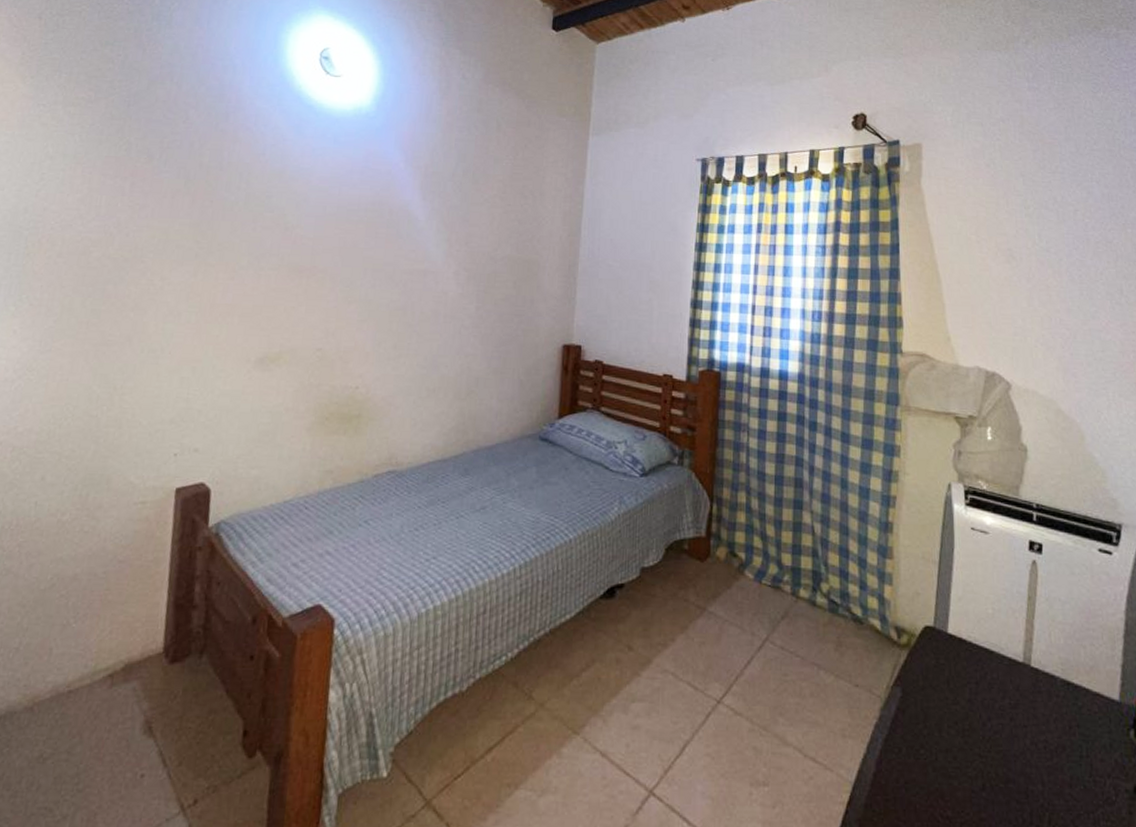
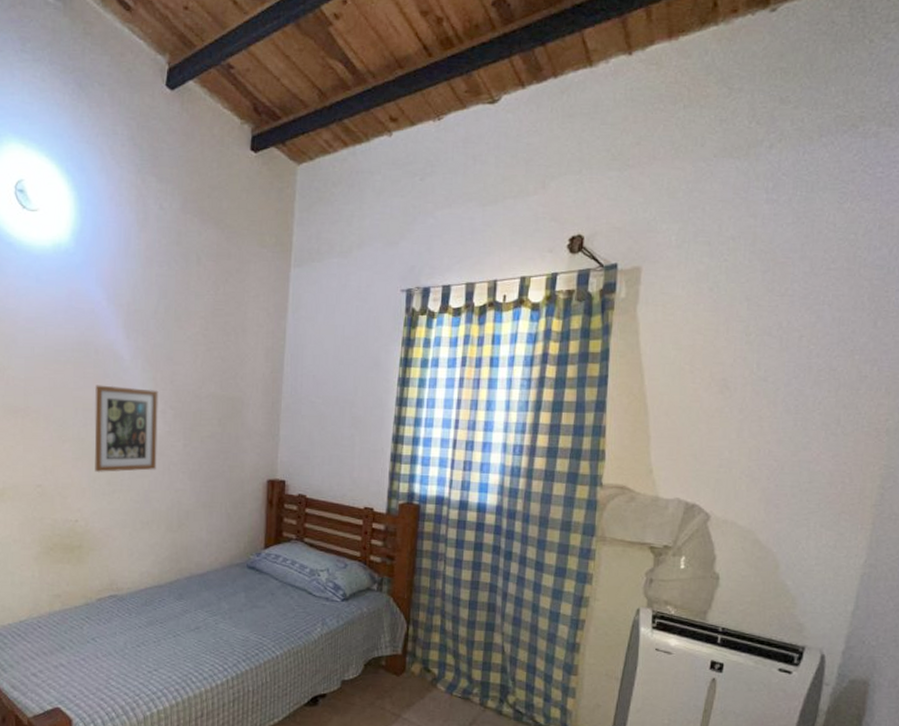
picture frame: none [380,245,453,336] -> present [94,385,159,473]

